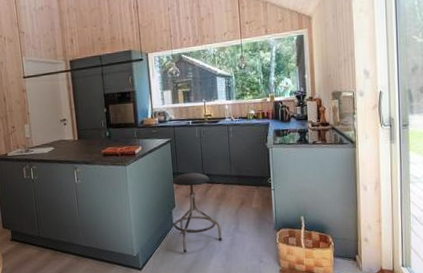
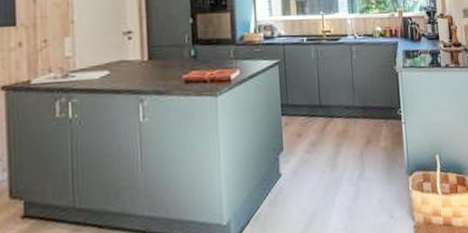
stool: present [172,172,222,253] -> none [280,103,344,214]

